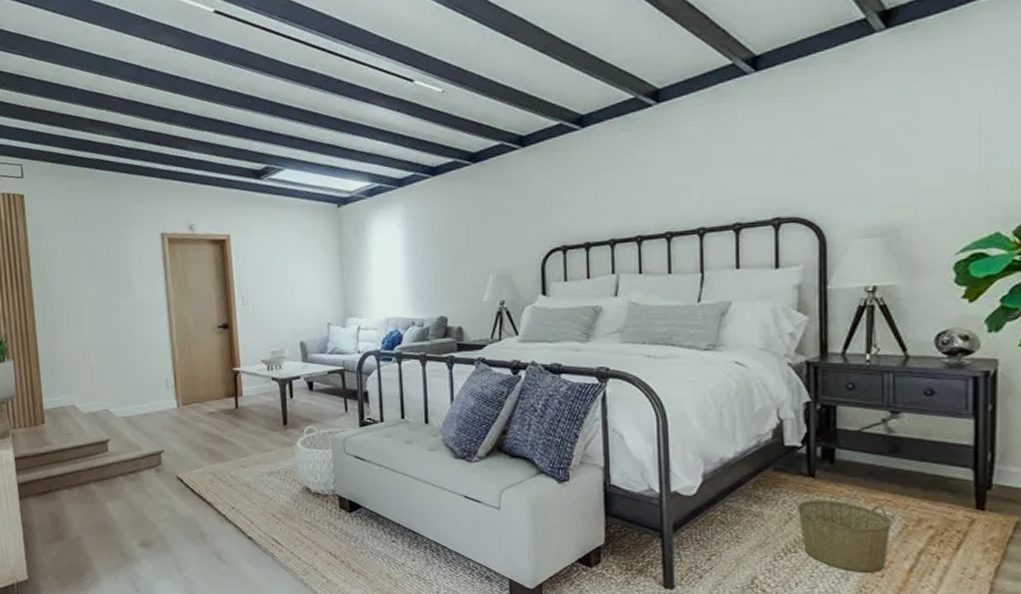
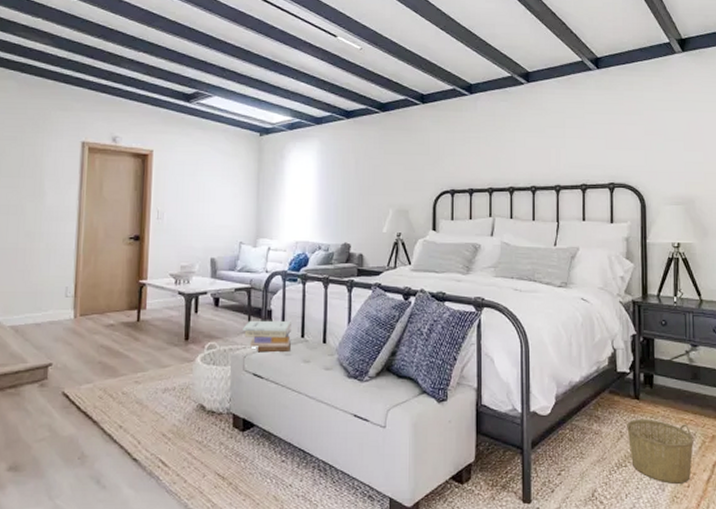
books: none [340,402,391,435] -> present [243,320,291,353]

